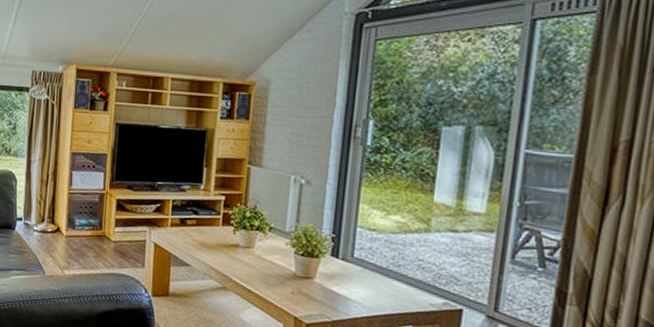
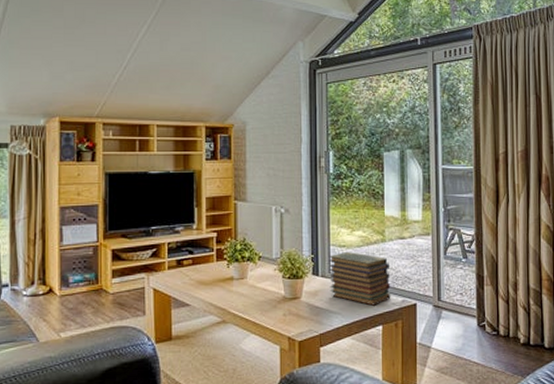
book stack: none [350,236,433,303] -> present [329,252,391,306]

